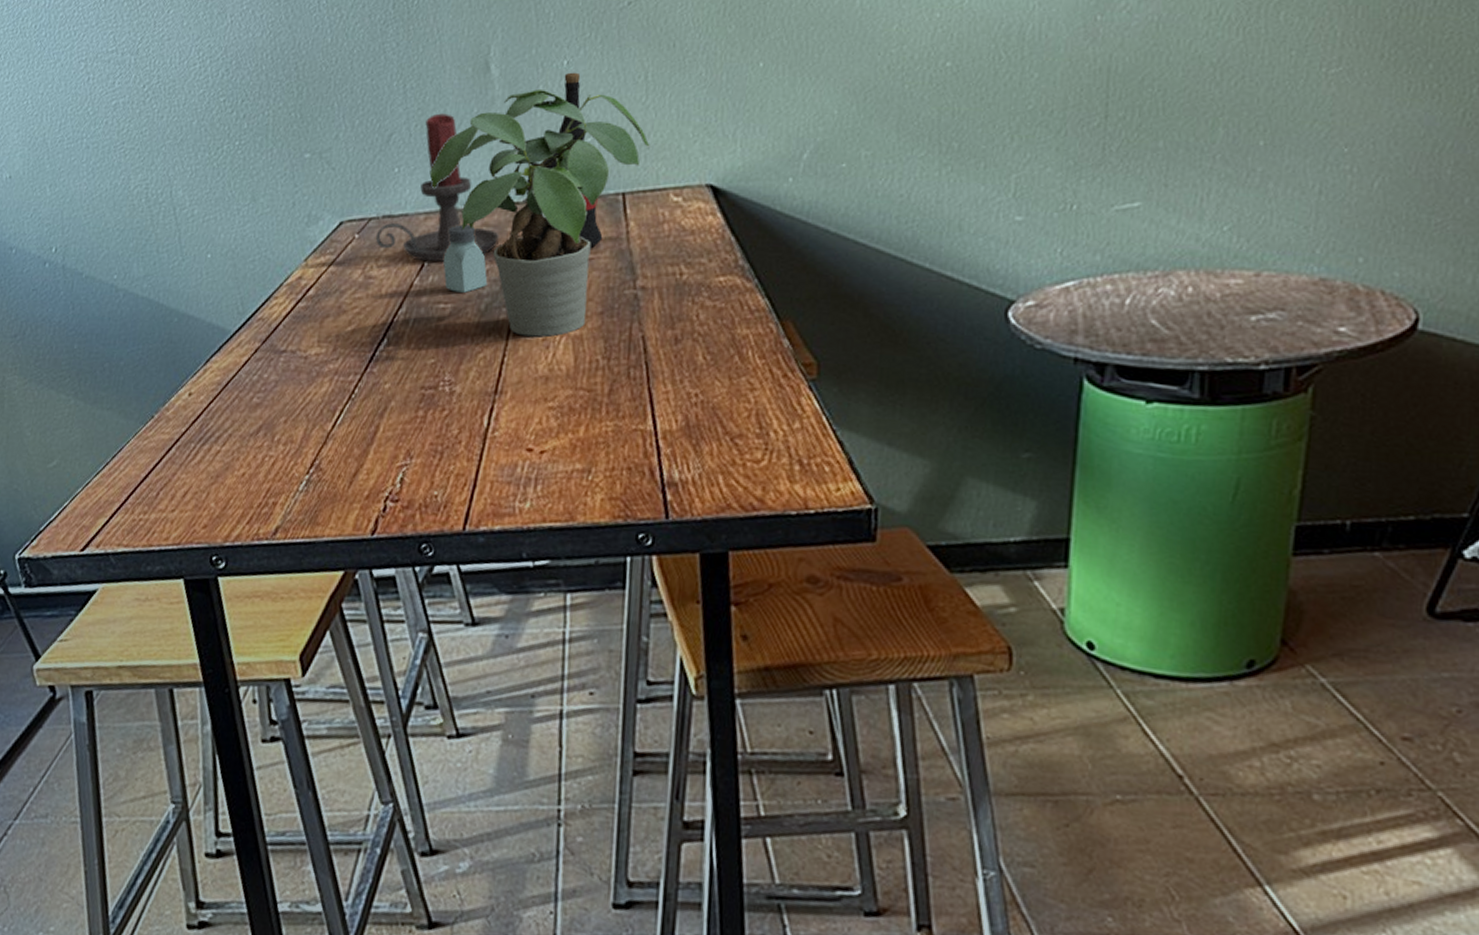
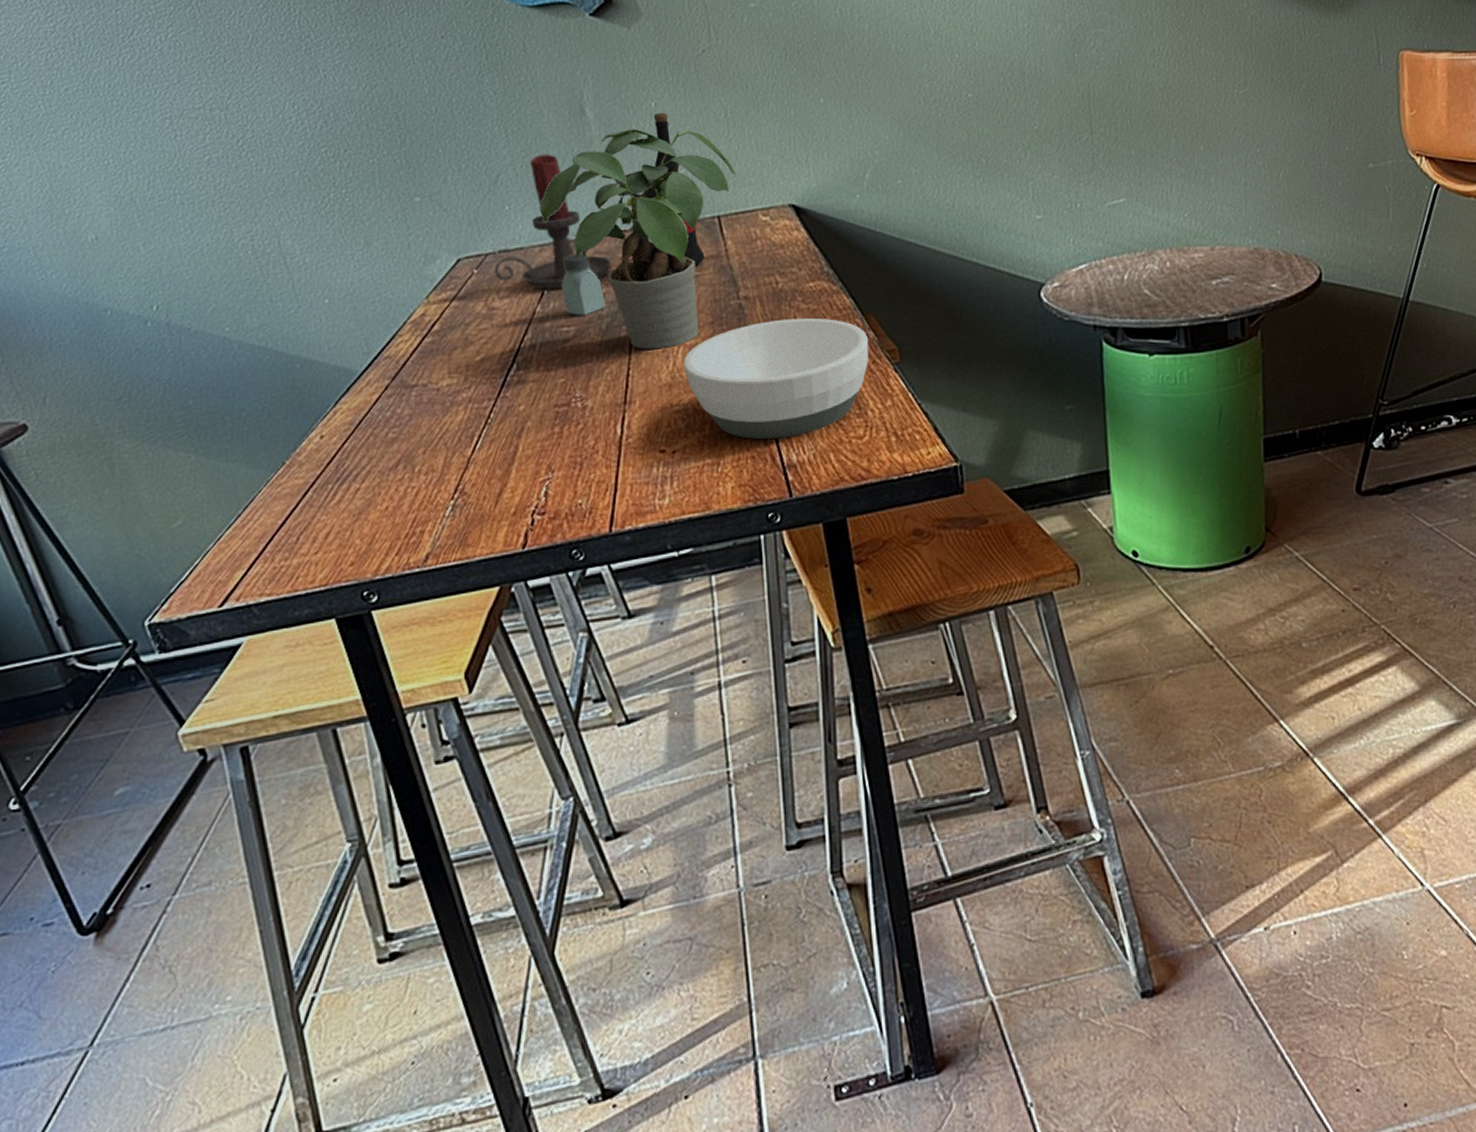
bowl: none [563,316,781,452] -> present [683,317,868,439]

